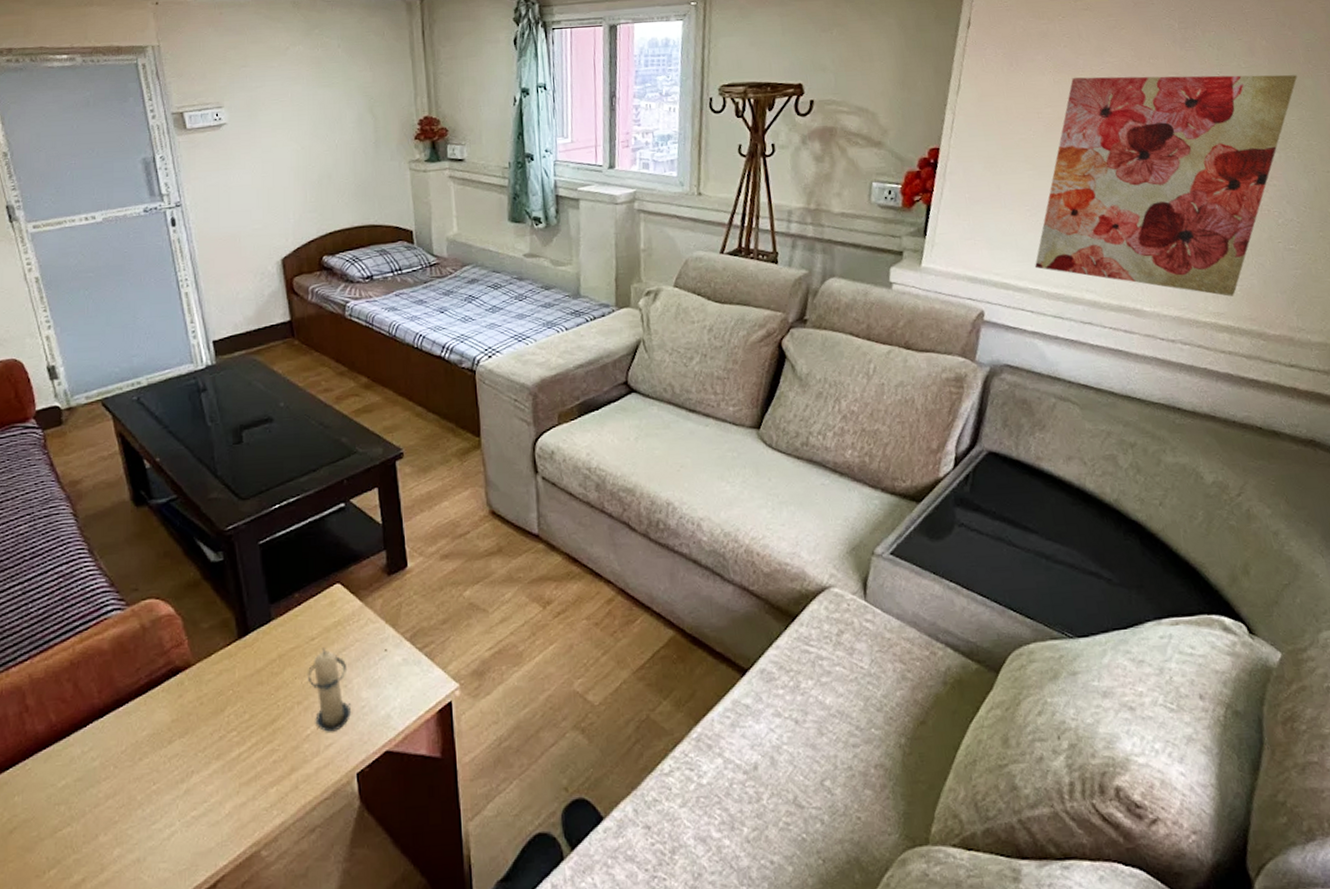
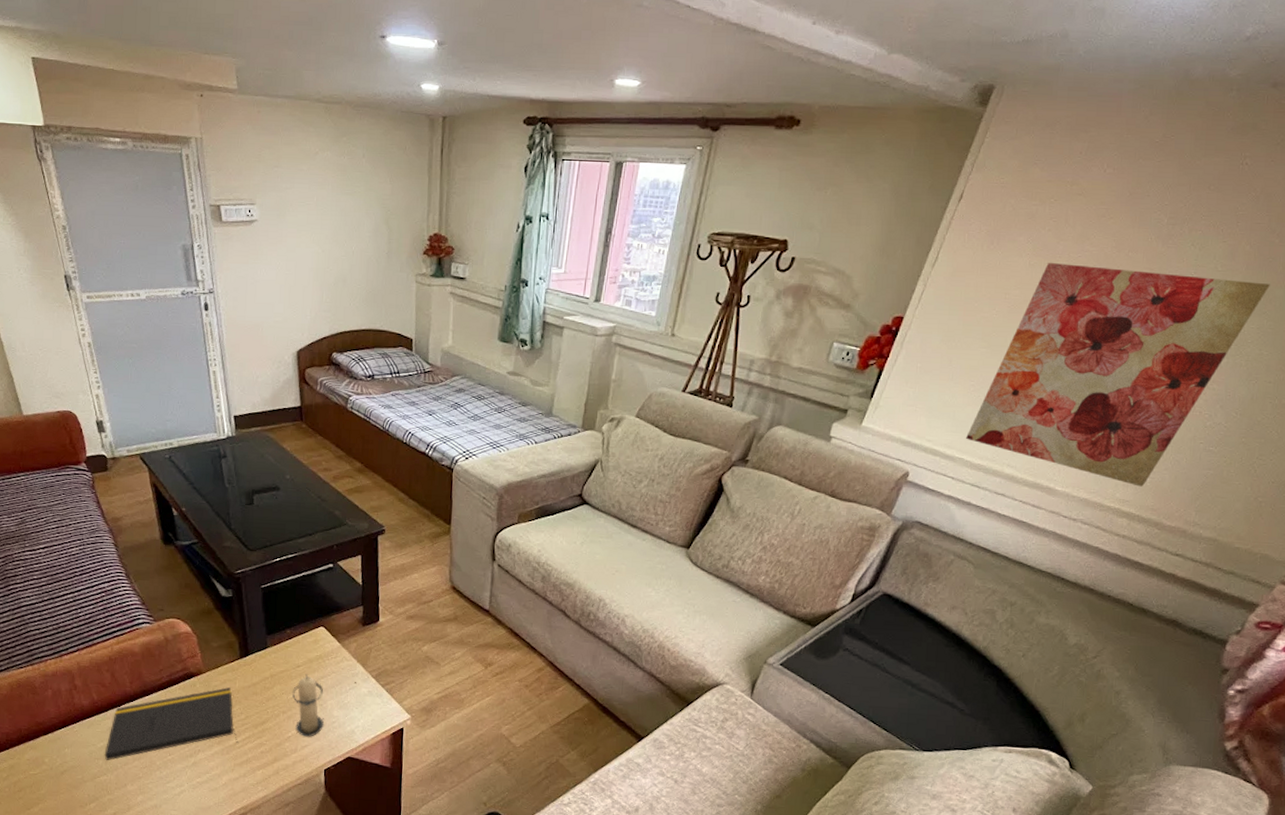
notepad: none [67,680,243,806] -> present [104,687,238,761]

